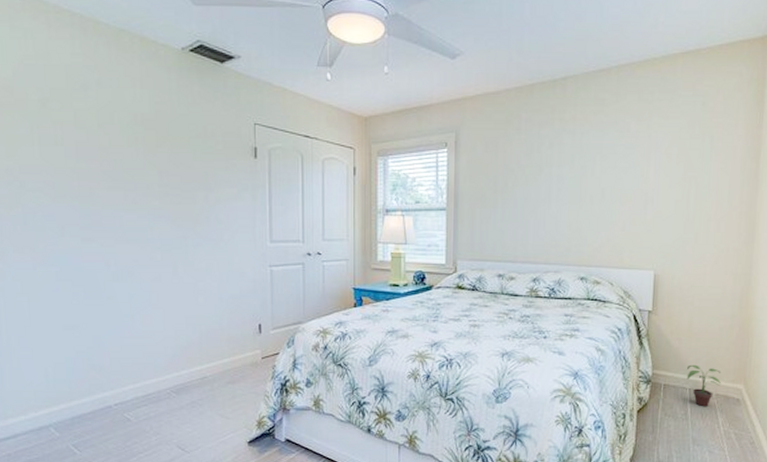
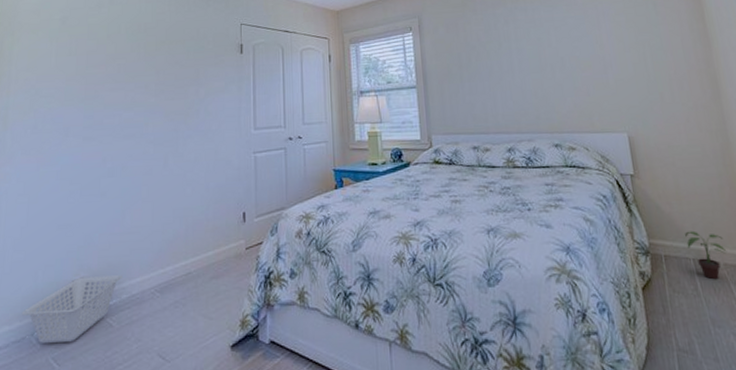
laundry basket: none [36,376,137,433] -> present [21,275,122,344]

